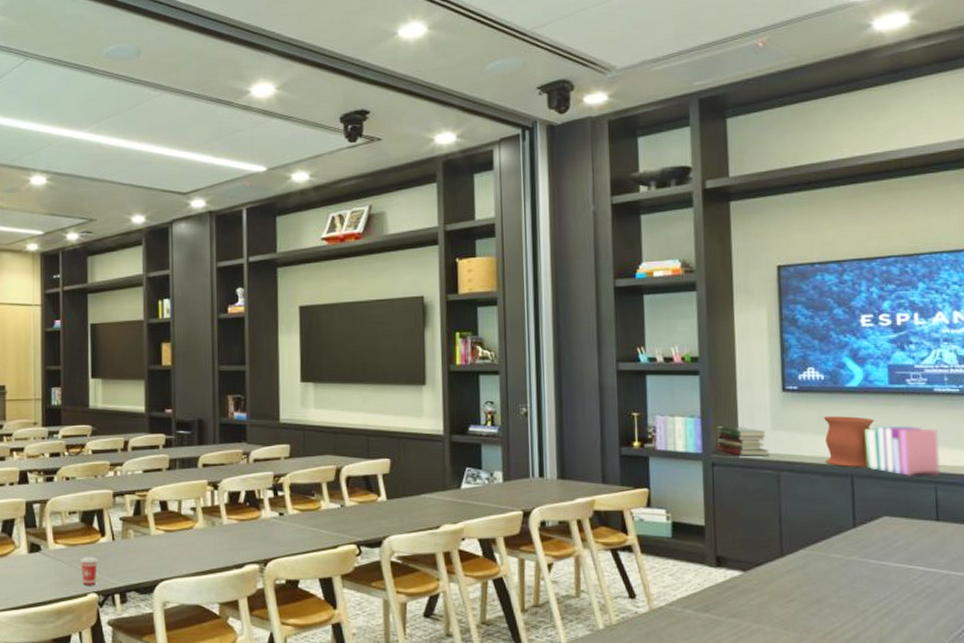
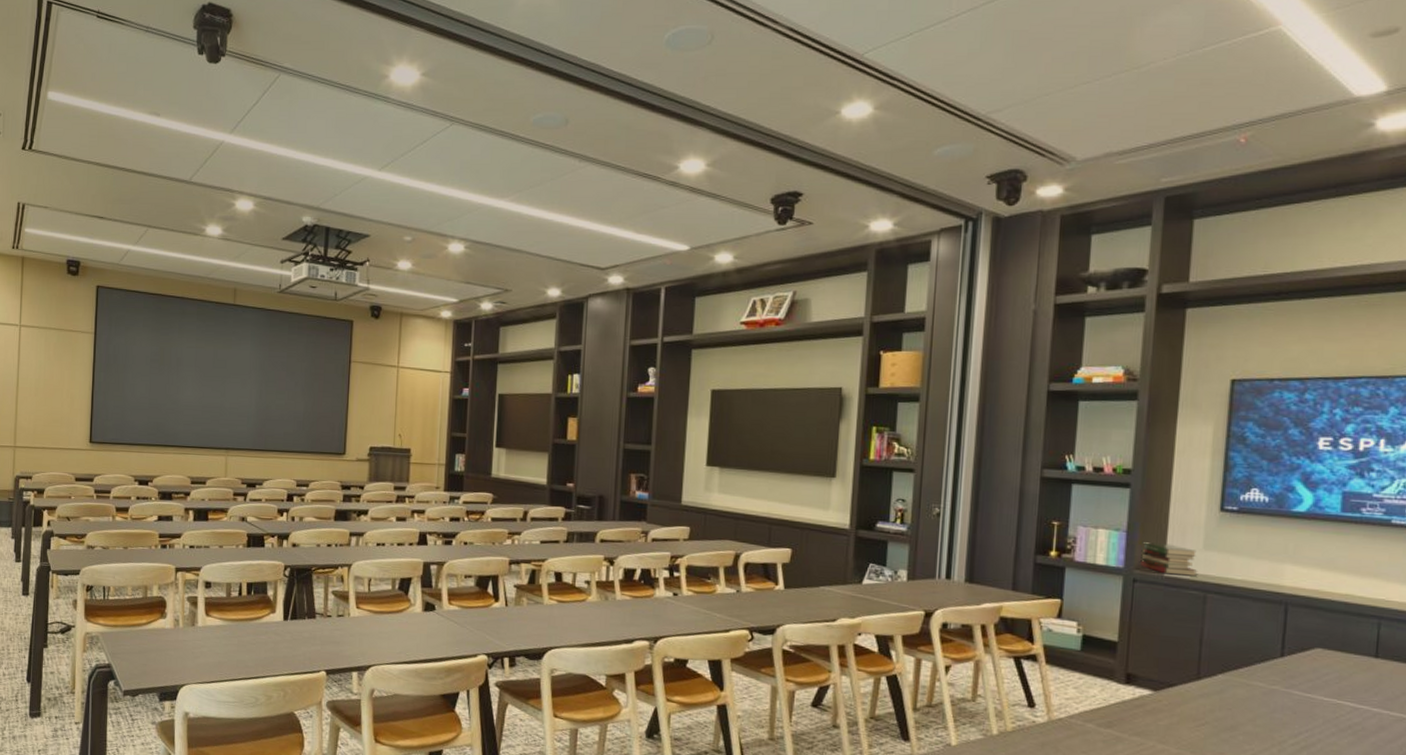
beverage cup: present [77,543,97,586] -> none [470,606,489,648]
vase: present [823,416,874,468] -> none [1258,540,1319,597]
books: present [864,425,940,476] -> none [1305,555,1390,612]

